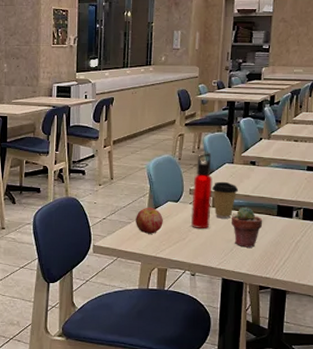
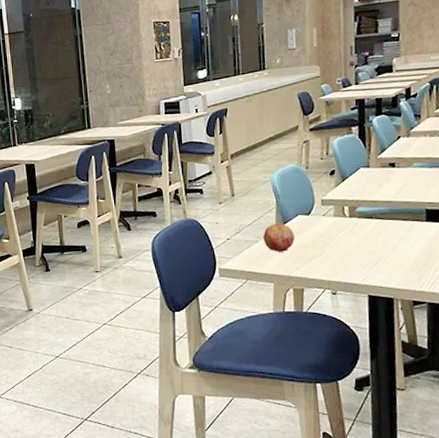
water bottle: present [190,152,213,228] -> none [324,157,348,242]
coffee cup: present [212,181,239,219] -> none [347,188,379,229]
potted succulent: present [232,207,263,248] -> none [373,214,410,259]

